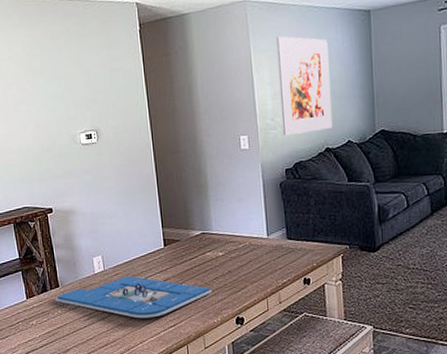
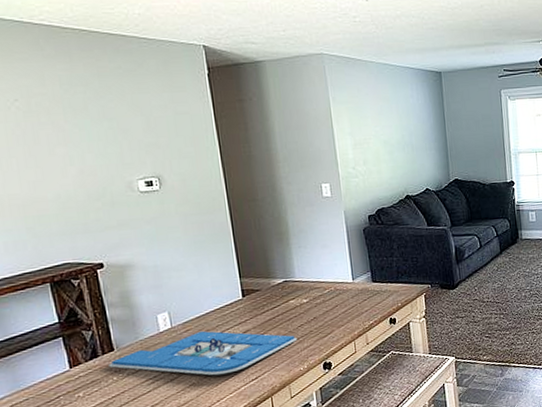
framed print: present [276,36,333,136] -> none [355,90,412,184]

